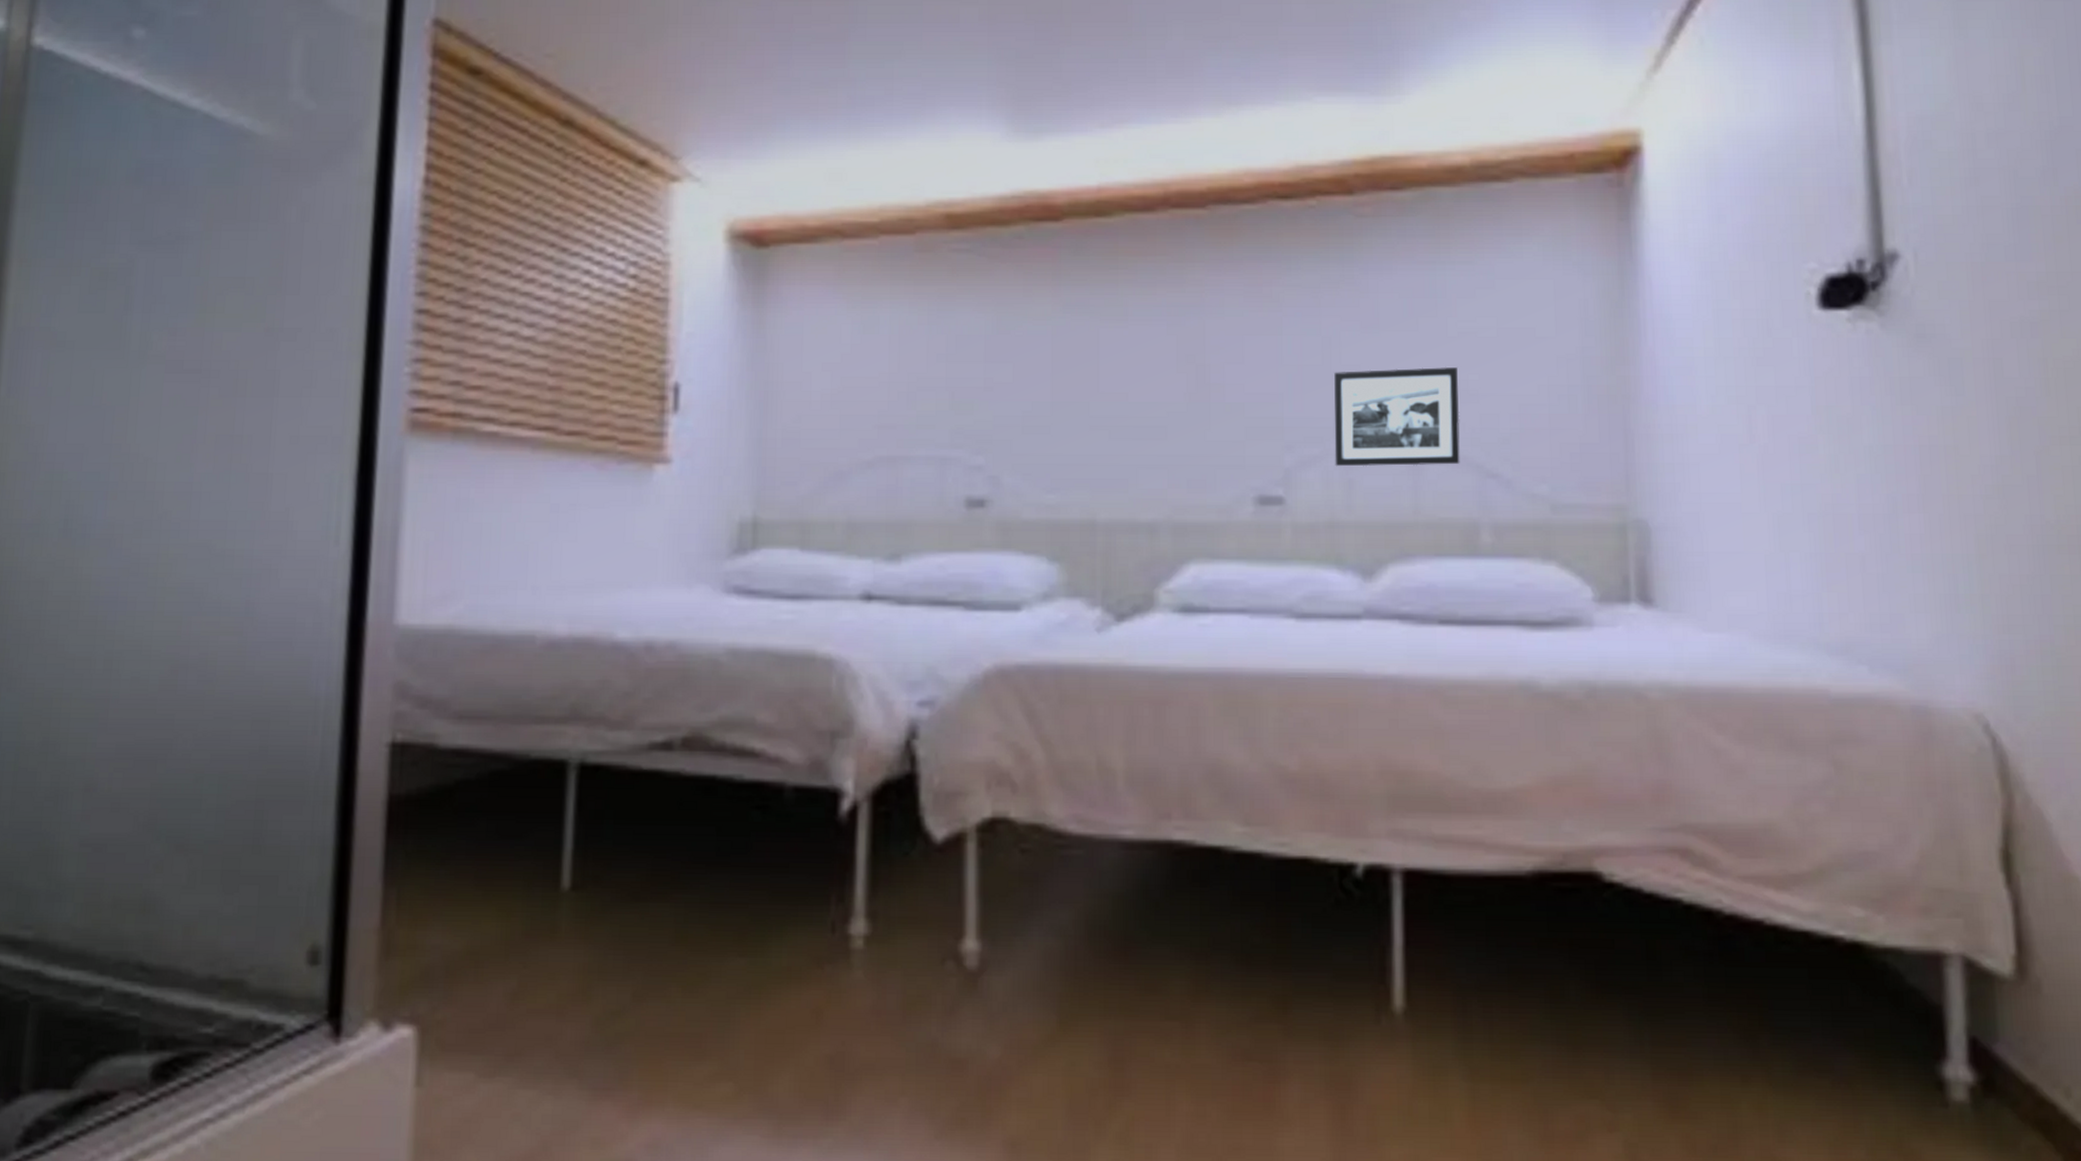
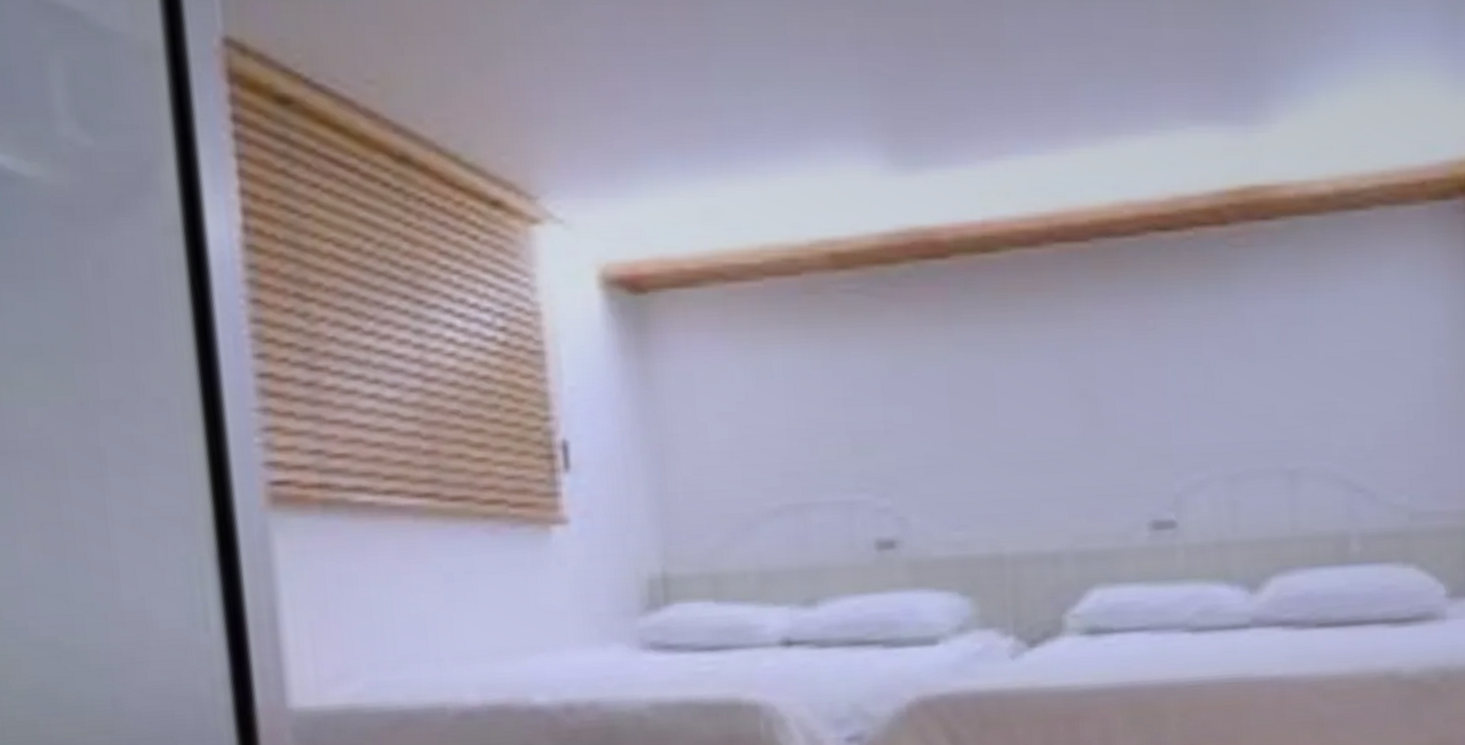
picture frame: present [1334,367,1460,467] -> none [1217,391,1331,490]

